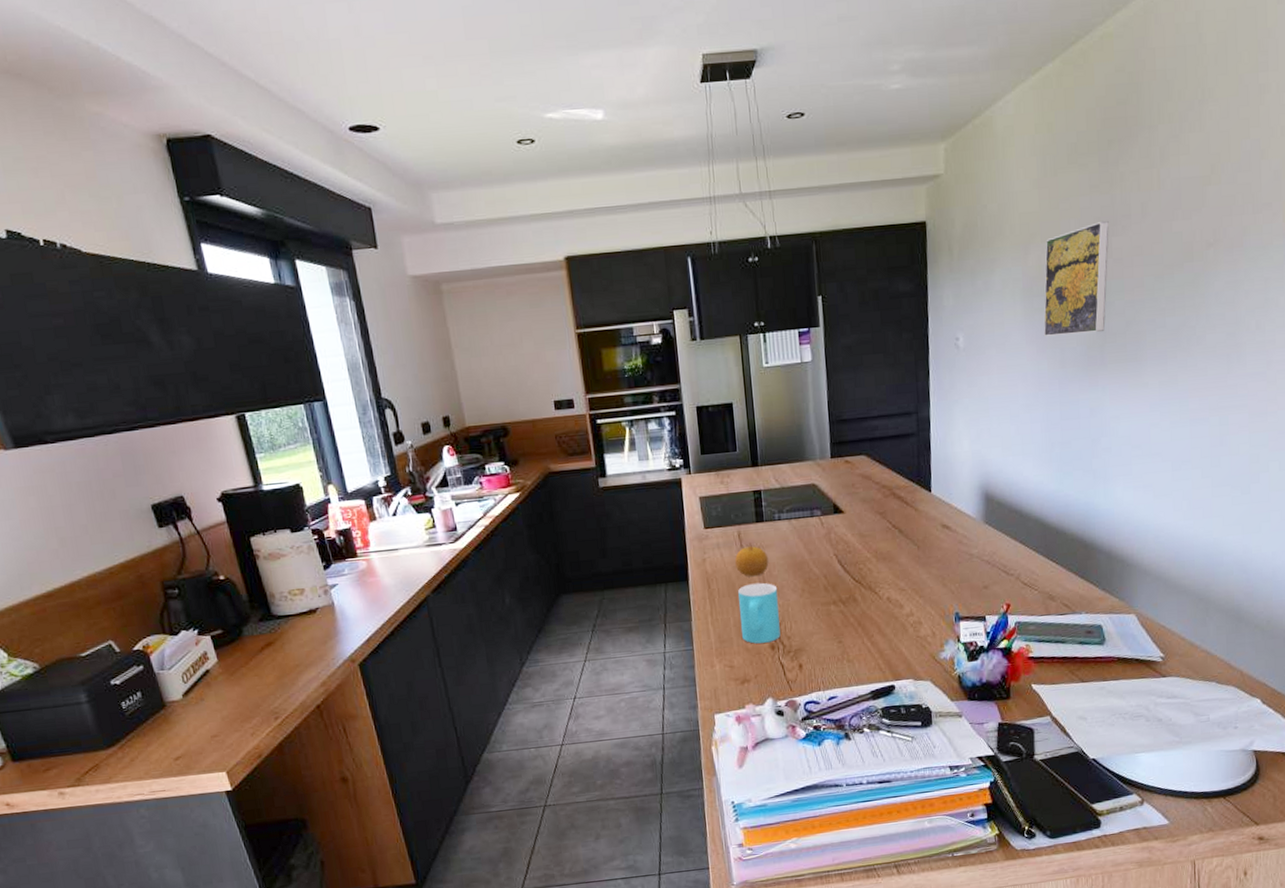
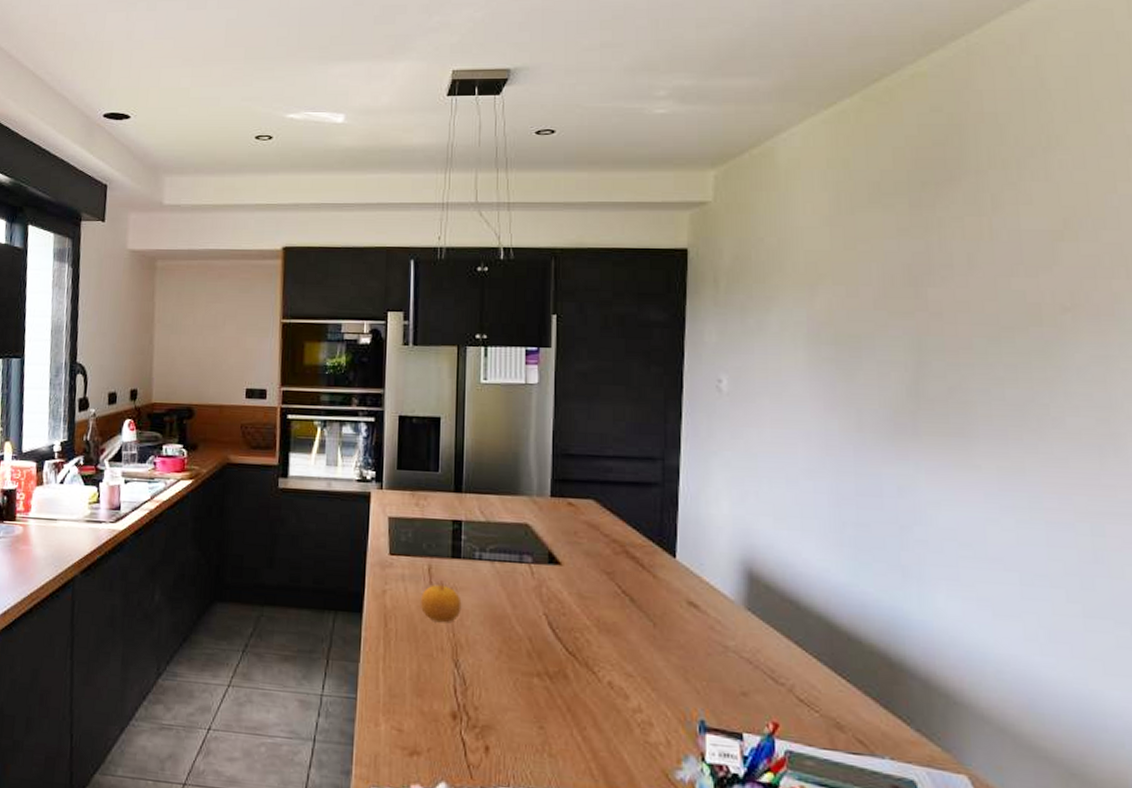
cup: present [738,582,781,644] -> none [417,630,469,709]
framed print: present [1044,220,1109,336] -> none [834,268,924,396]

